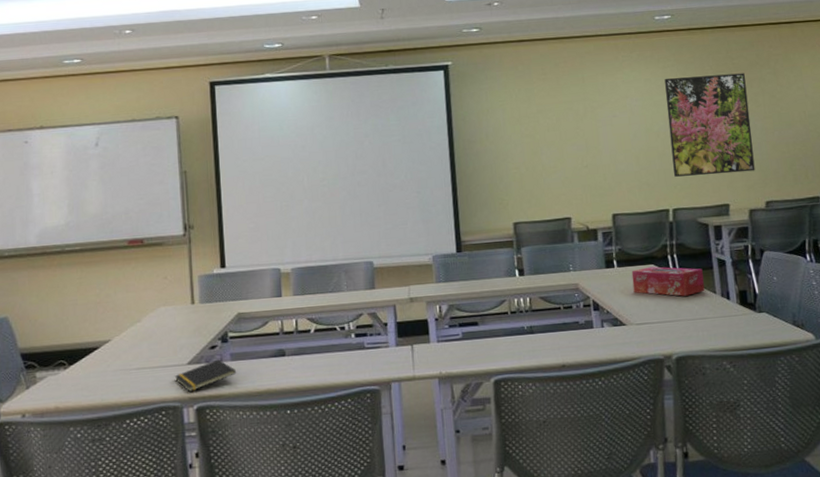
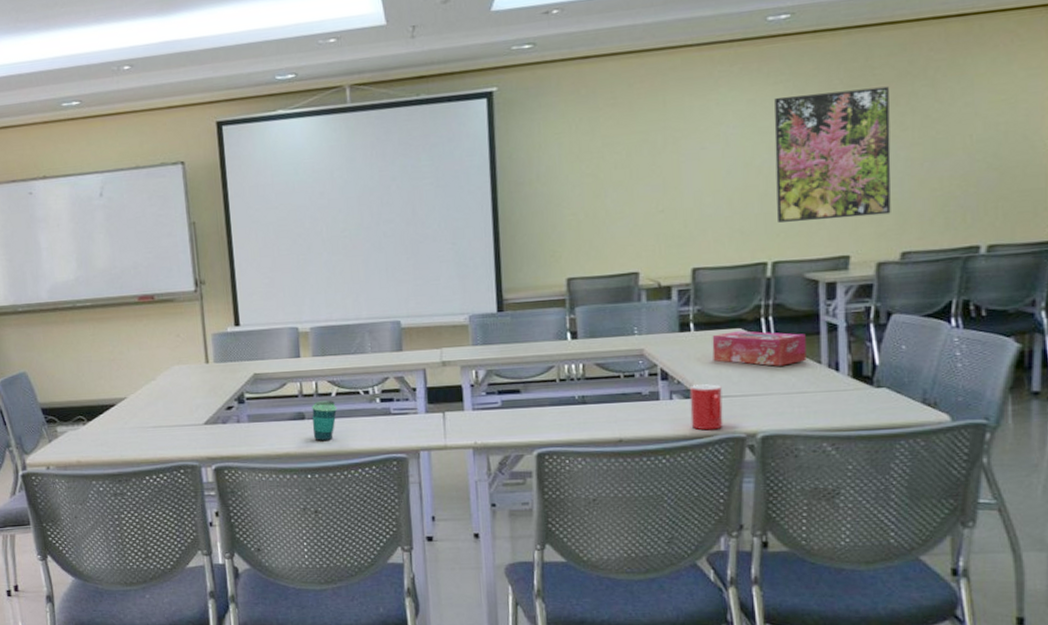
notepad: present [174,359,237,392] -> none [191,420,255,452]
cup: none [292,337,316,377] -> present [312,400,338,442]
cup: none [616,313,645,354] -> present [689,384,723,431]

